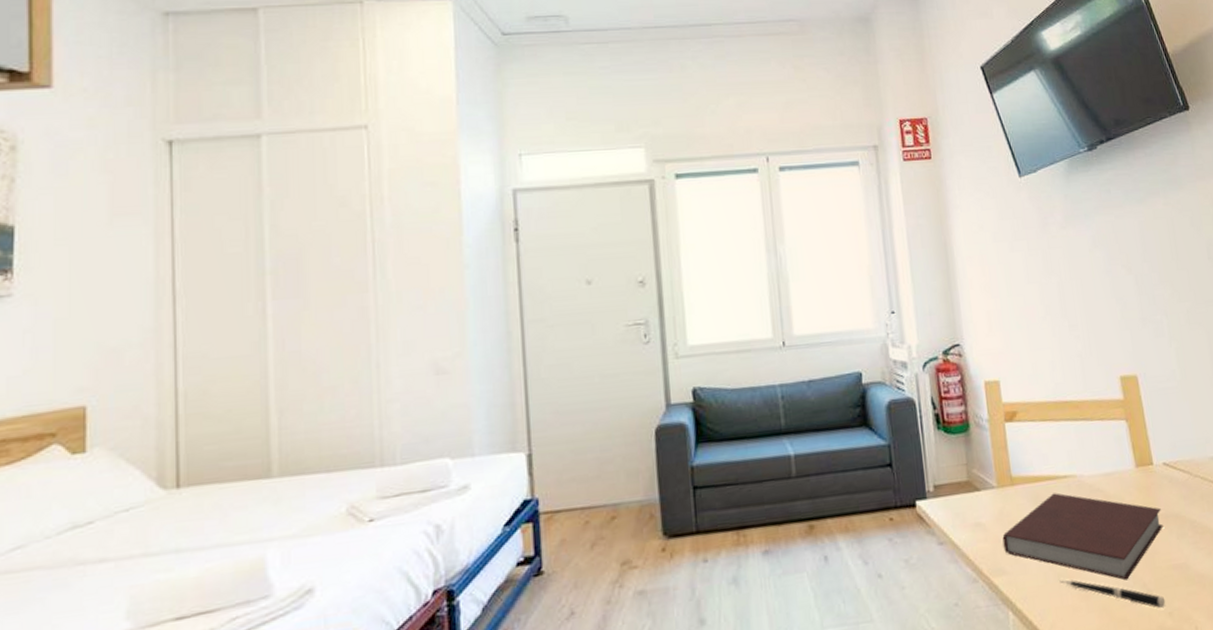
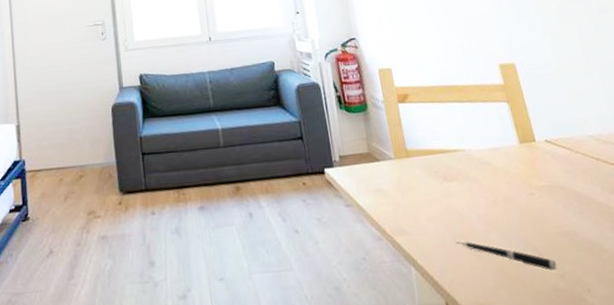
notebook: present [1002,493,1163,580] -> none [401,164,549,244]

